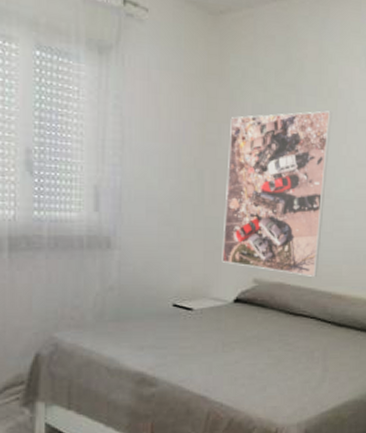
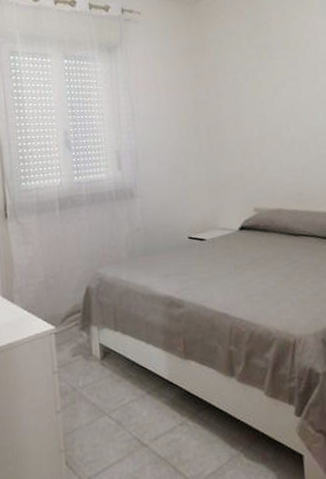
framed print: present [222,111,332,277] -> none [215,58,311,201]

